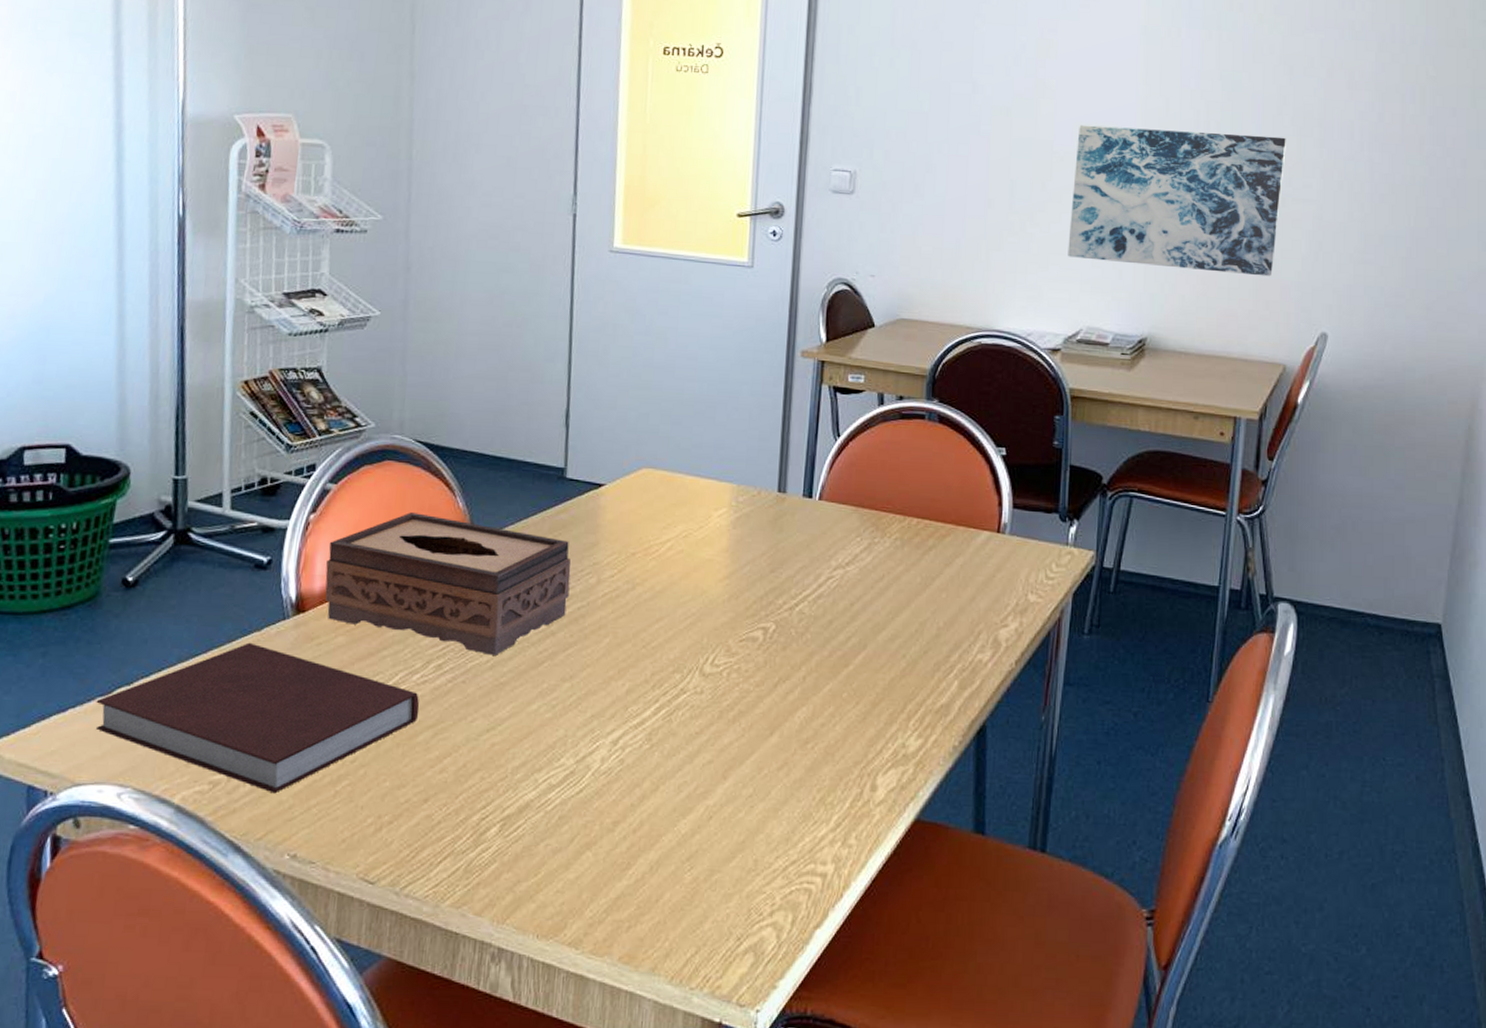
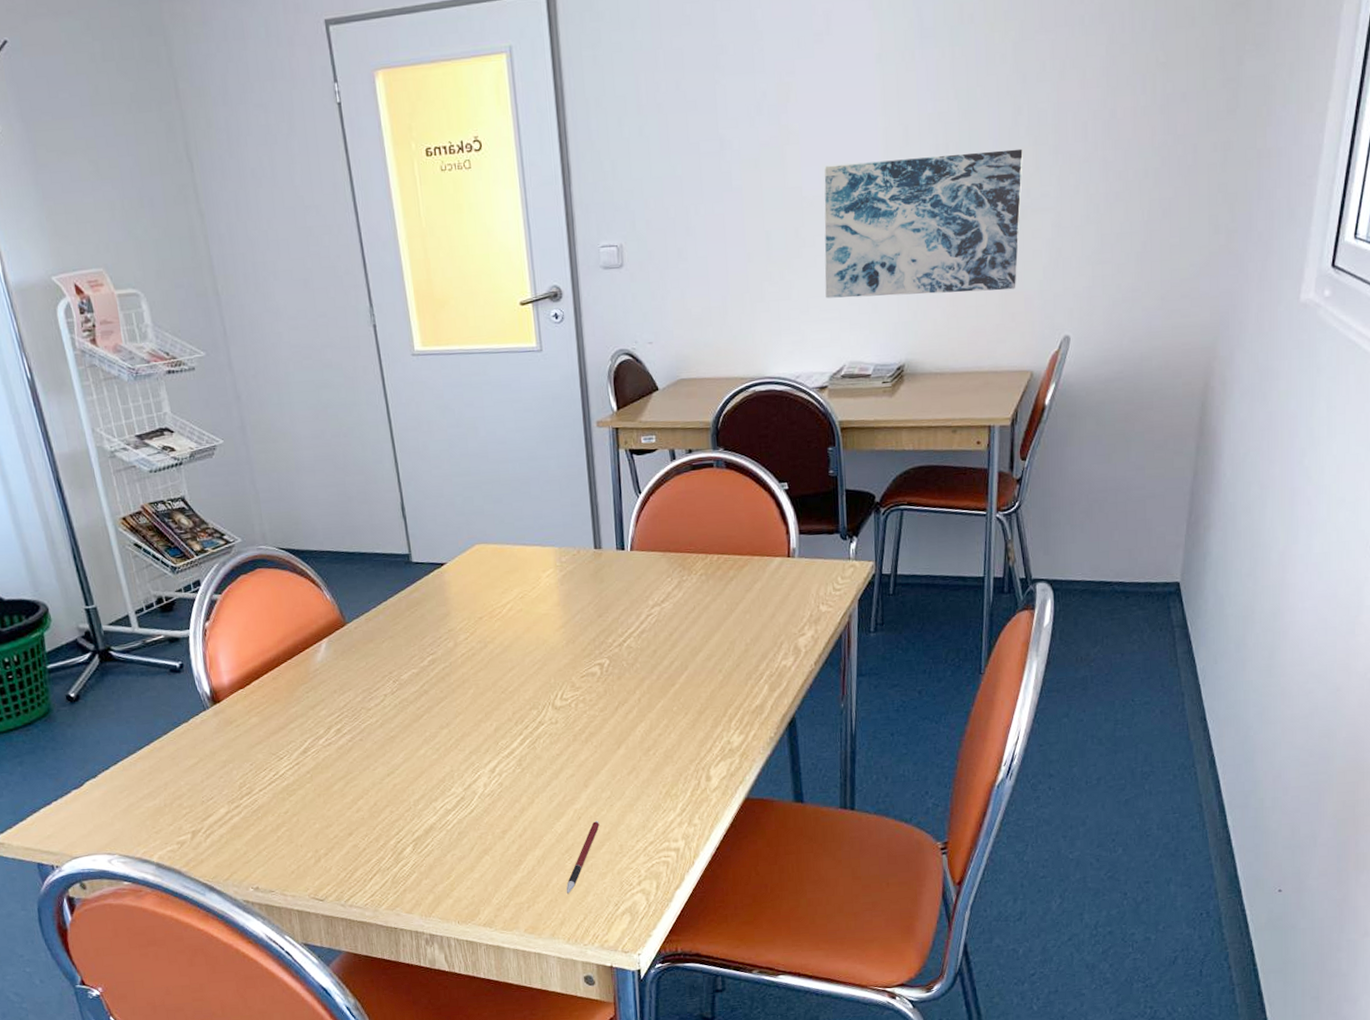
notebook: present [95,642,420,794] -> none [72,732,331,845]
tissue box: present [325,512,571,655] -> none [226,609,434,716]
pen: none [678,823,734,916] -> present [566,820,600,894]

